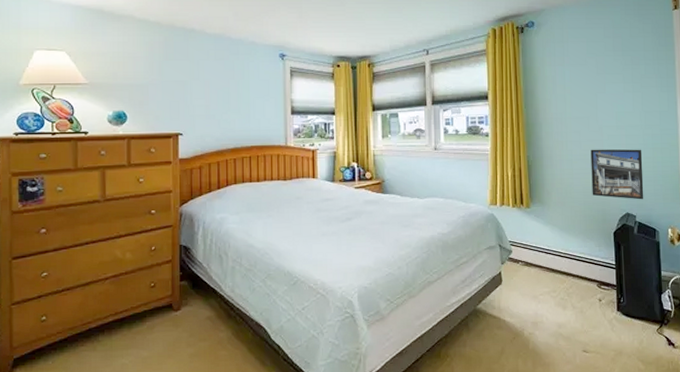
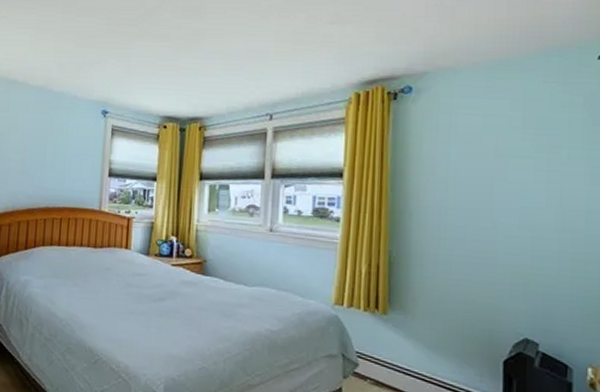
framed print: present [590,149,644,200] -> none [476,251,556,325]

